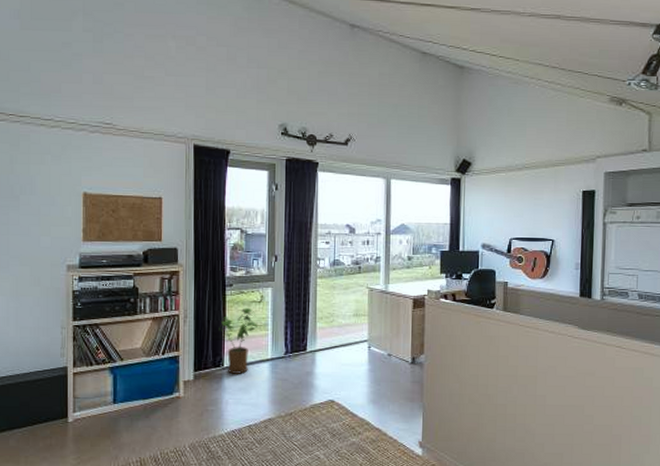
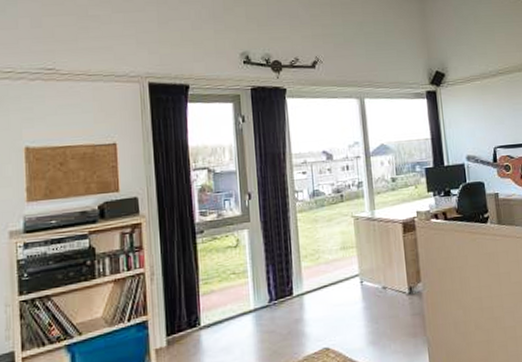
house plant: present [219,307,258,374] -> none [191,254,236,333]

